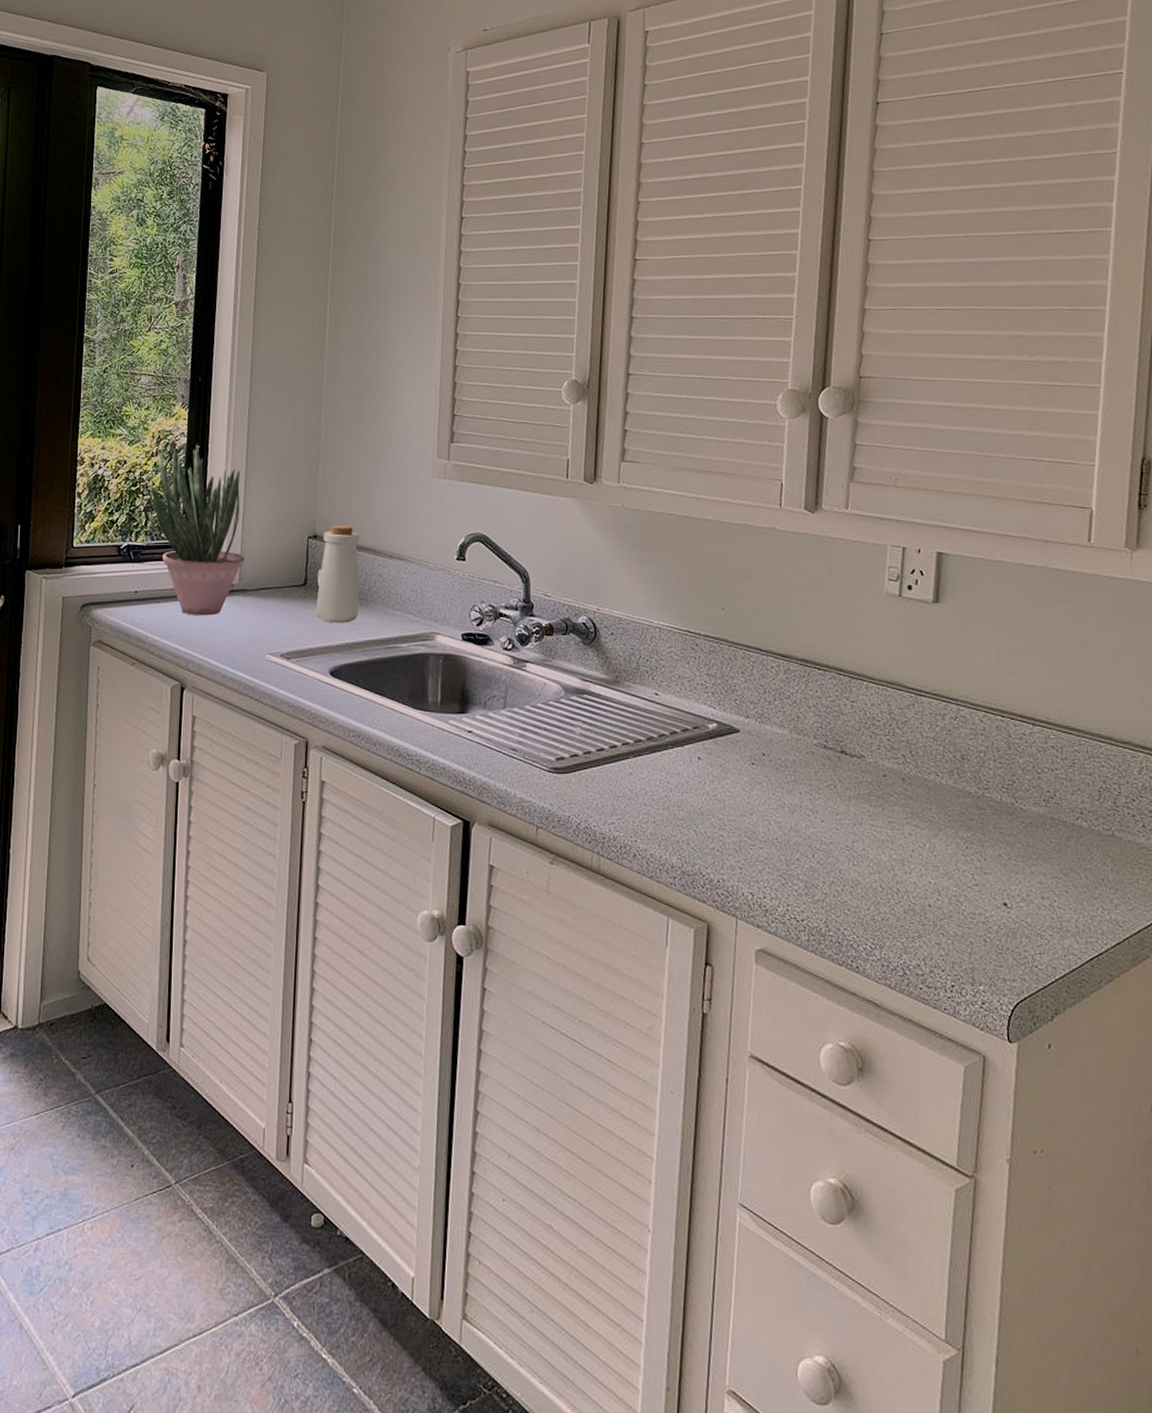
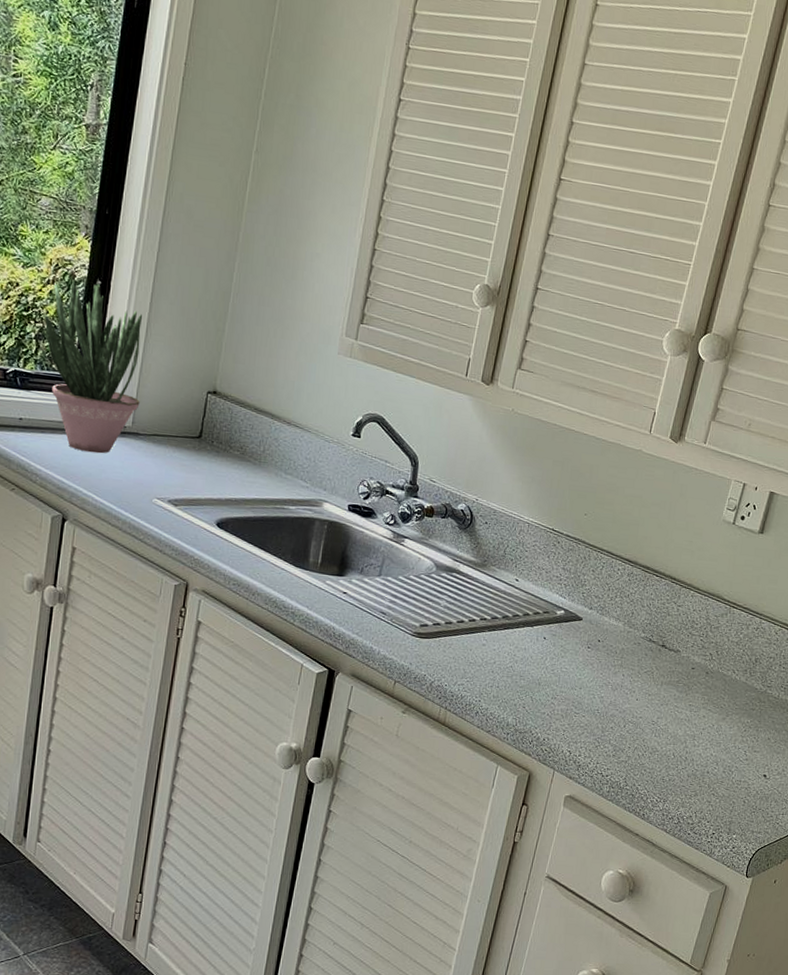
bottle: present [315,524,360,624] -> none [208,384,259,480]

